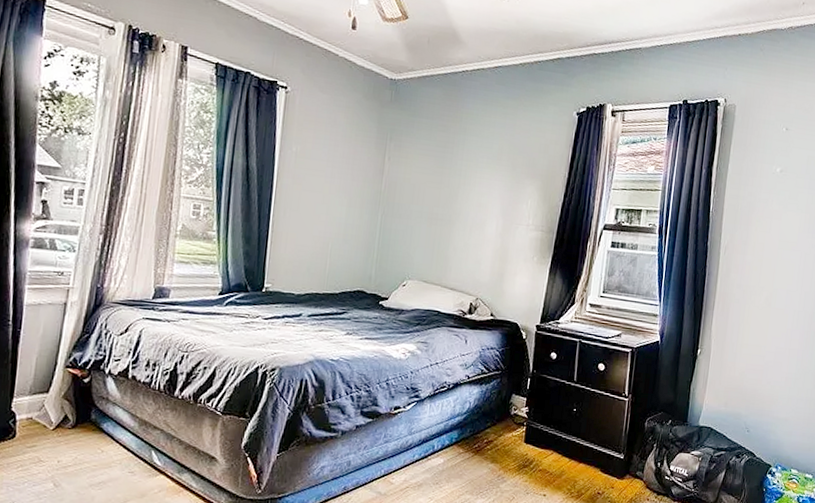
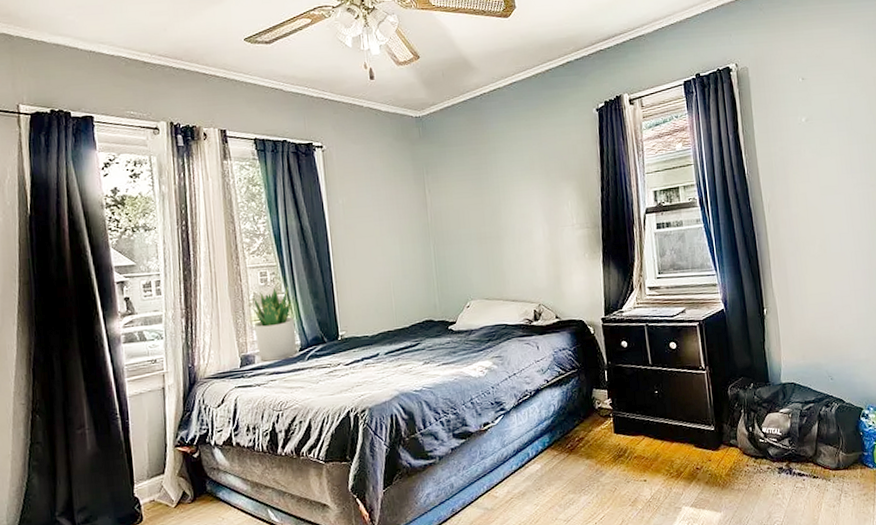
planter: none [174,222,222,300] -> present [252,284,297,361]

